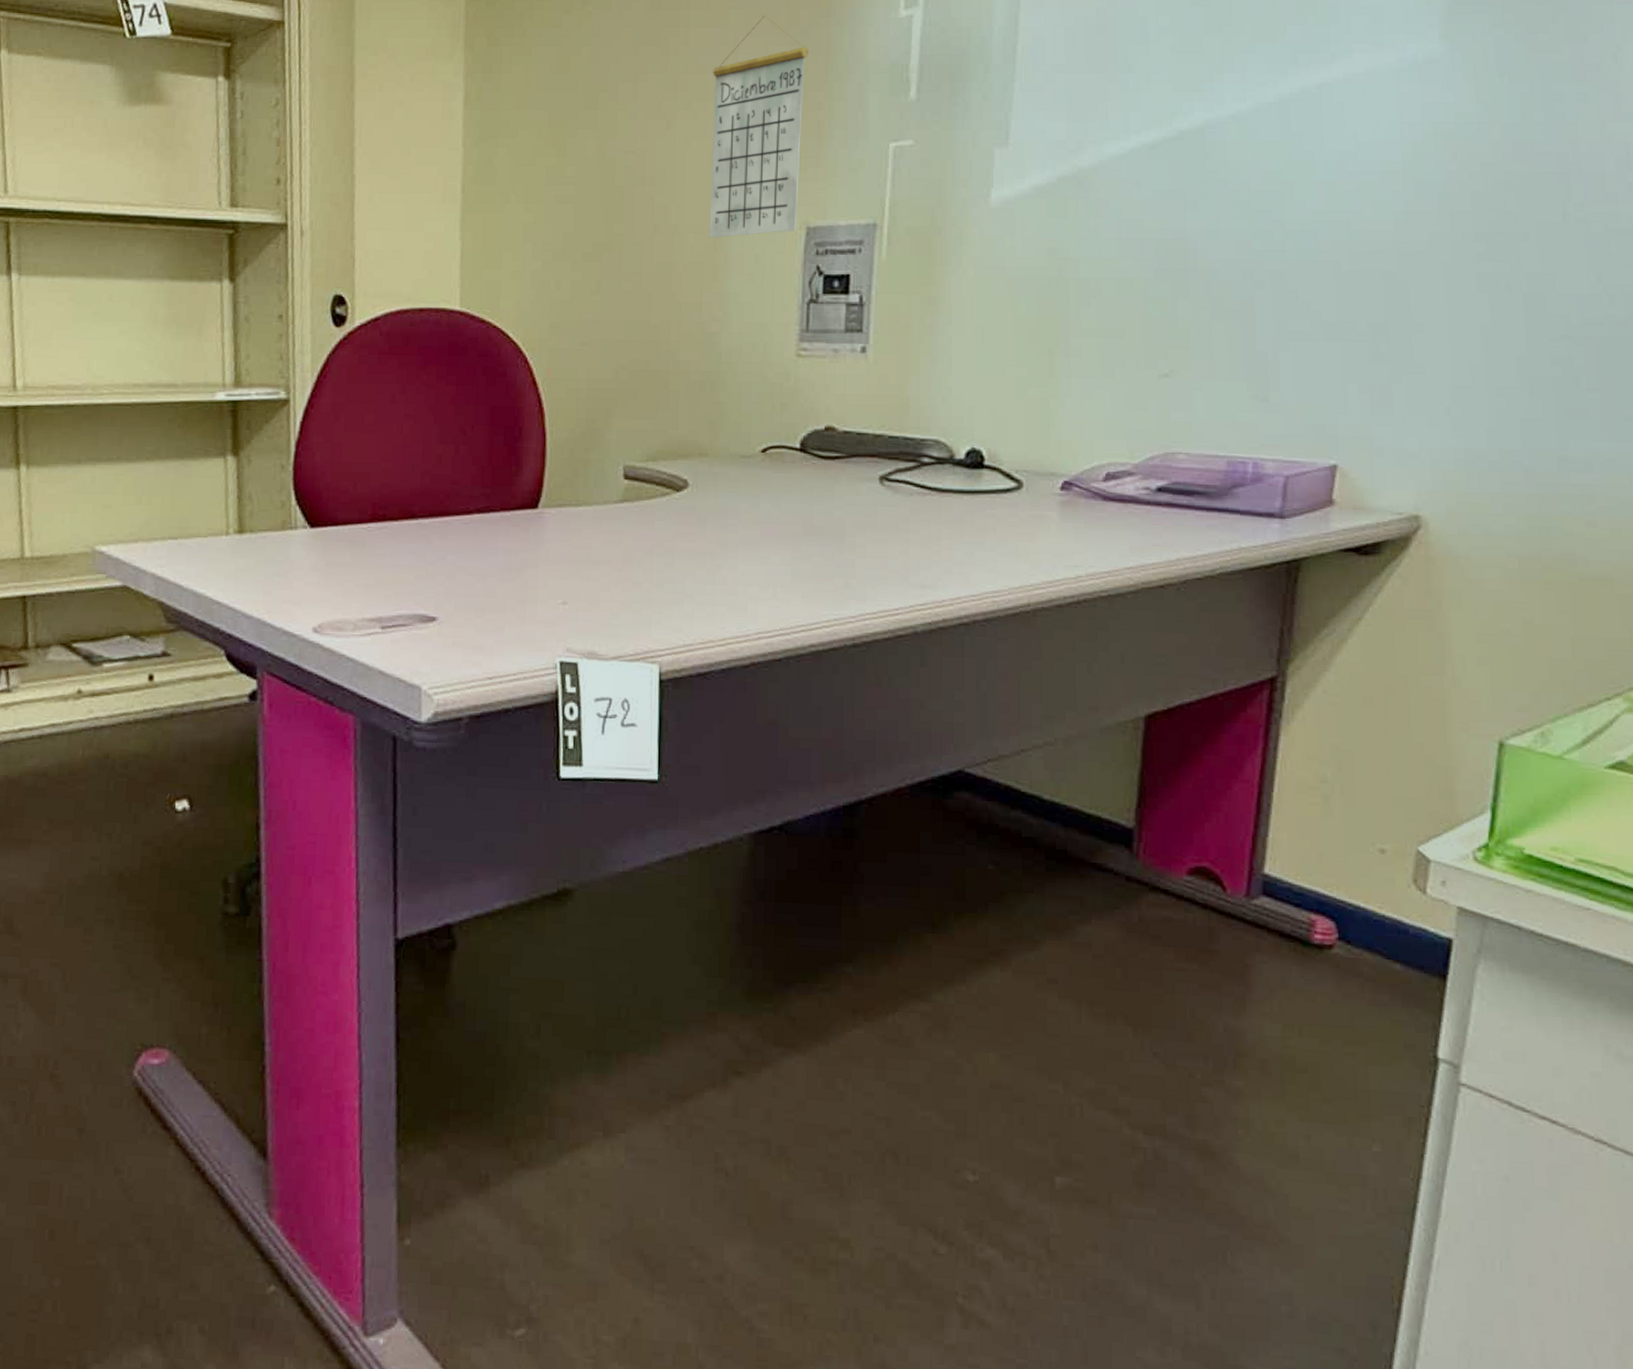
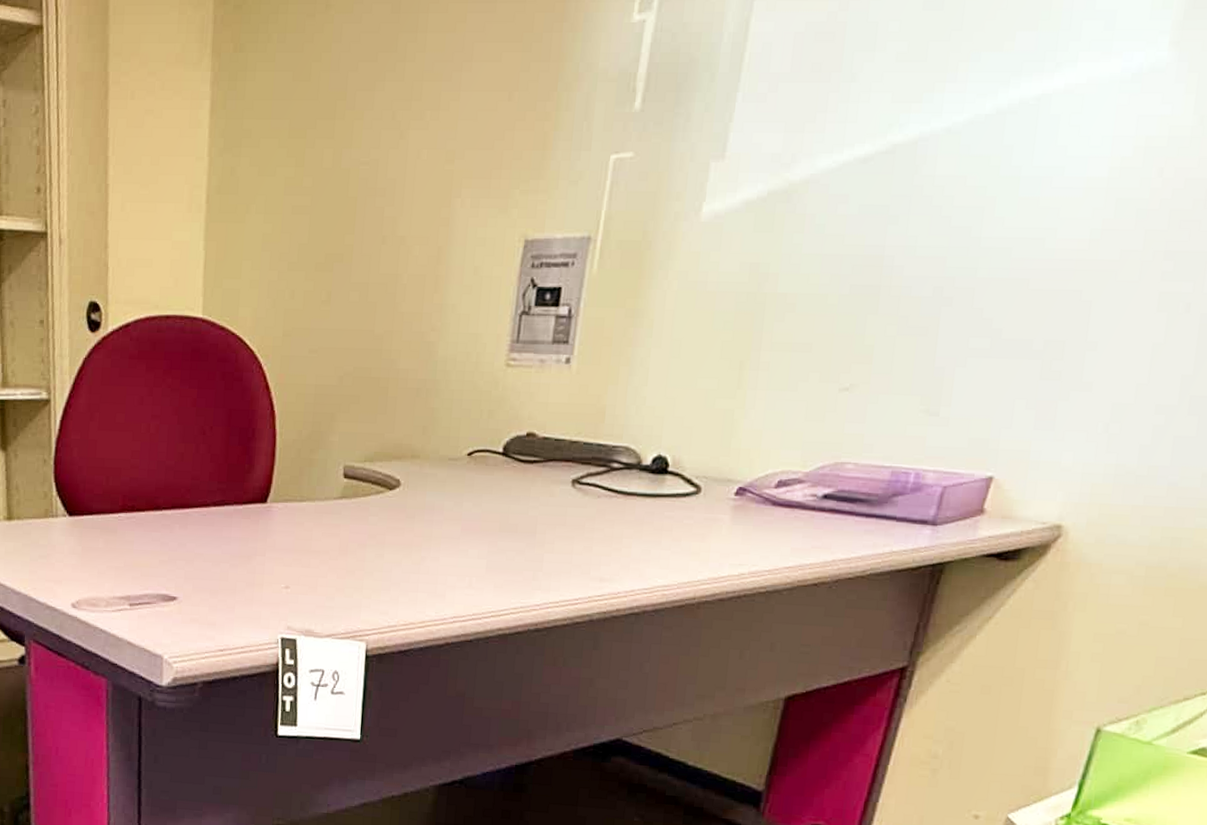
calendar: present [709,16,809,238] -> none [433,20,541,250]

